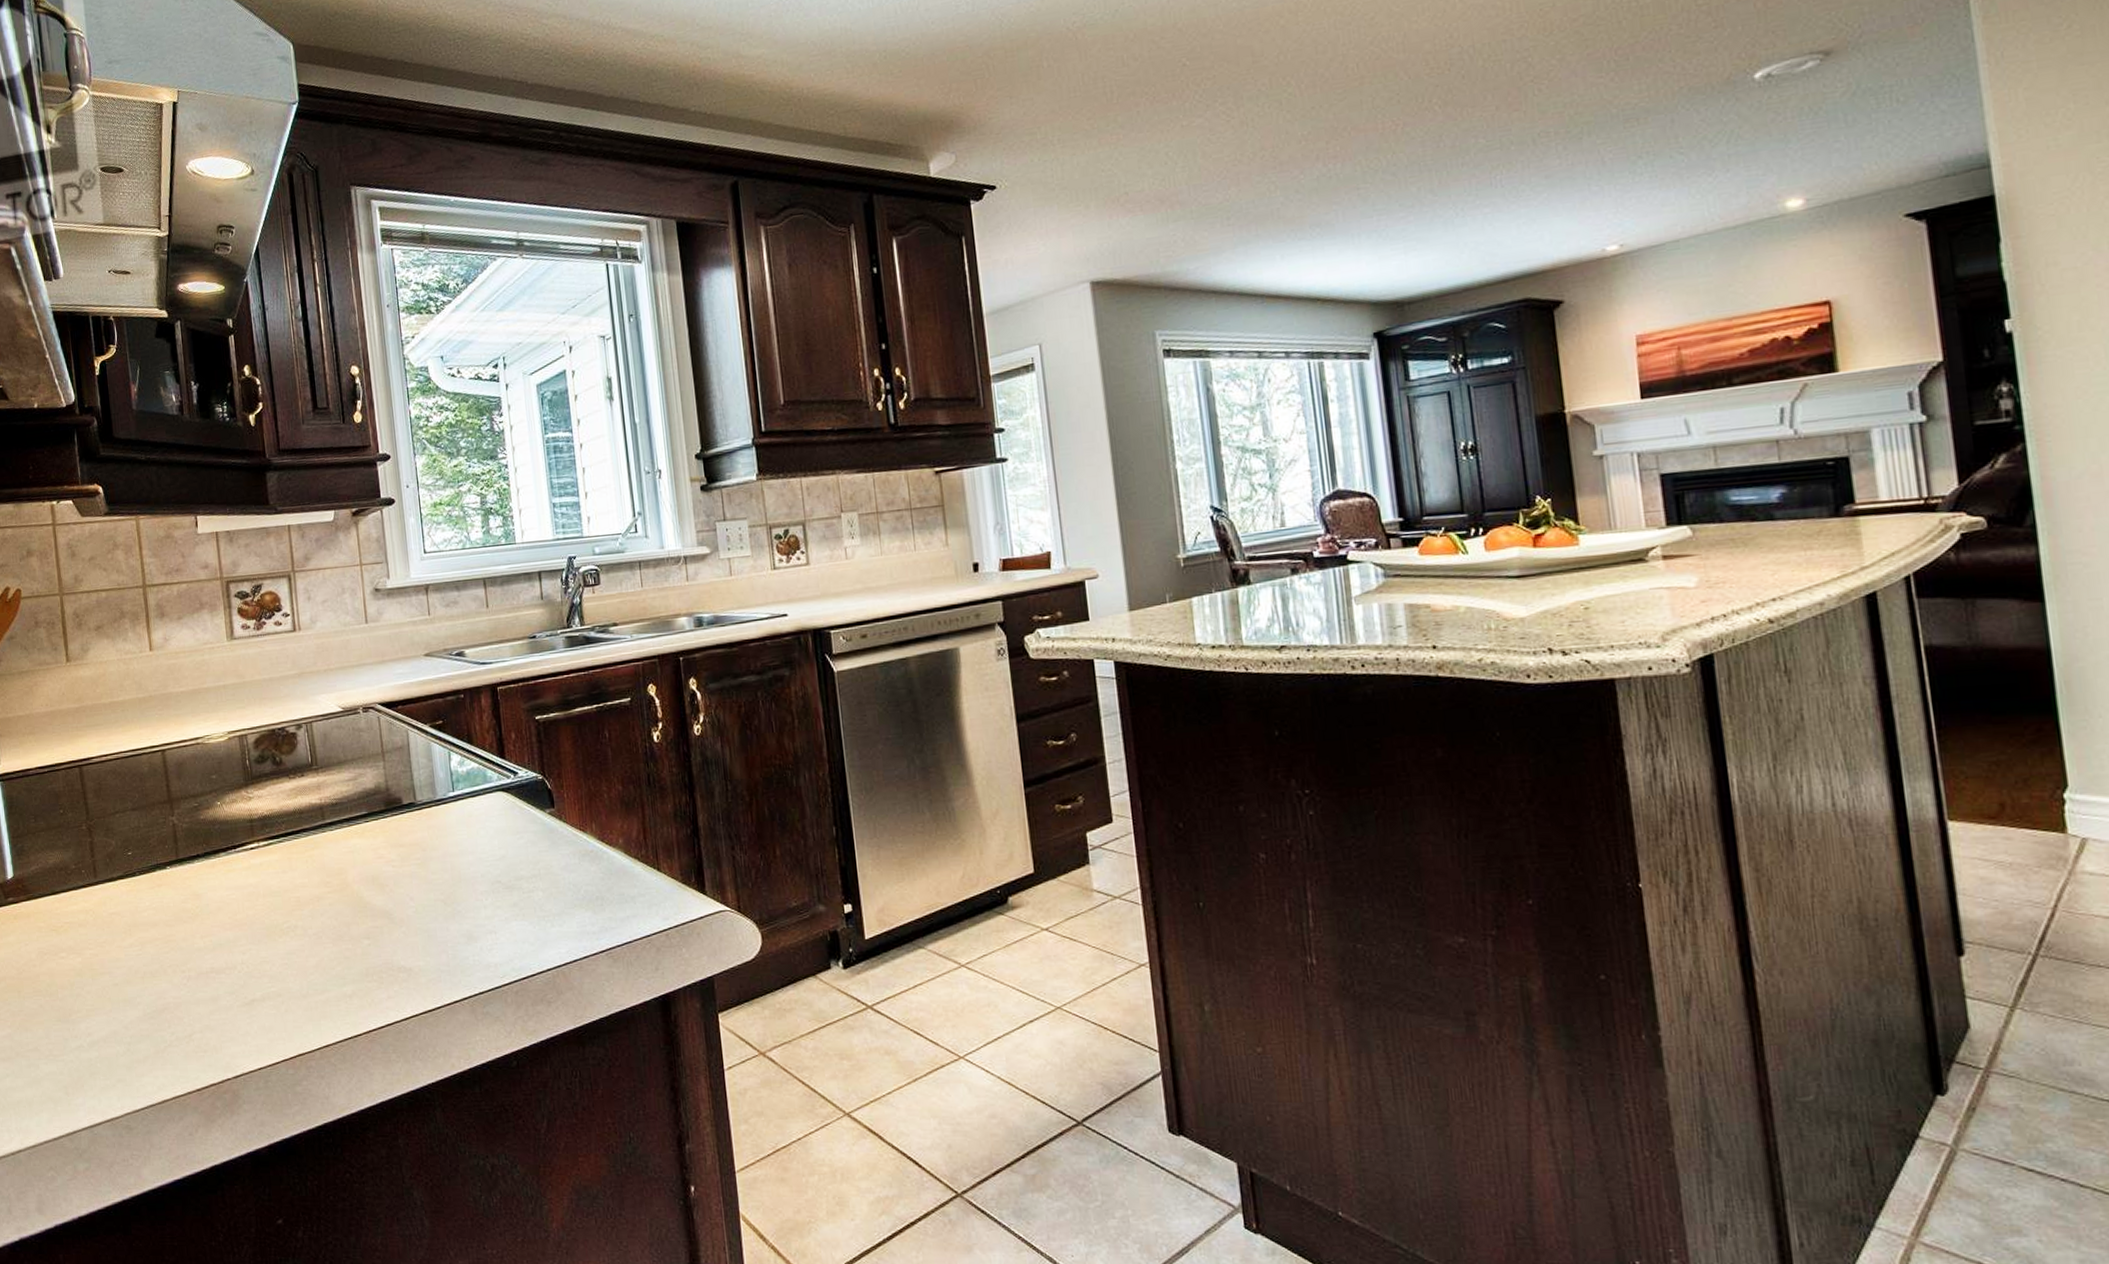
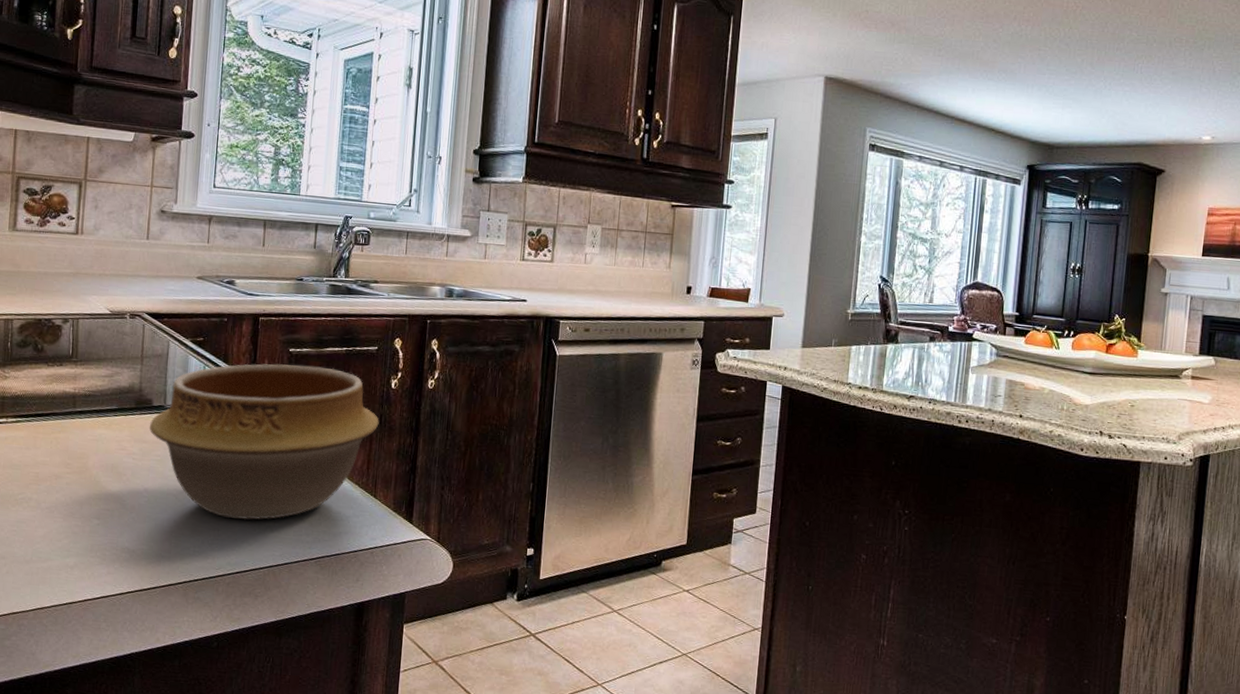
bowl: none [403,731,648,918] -> present [149,363,379,520]

